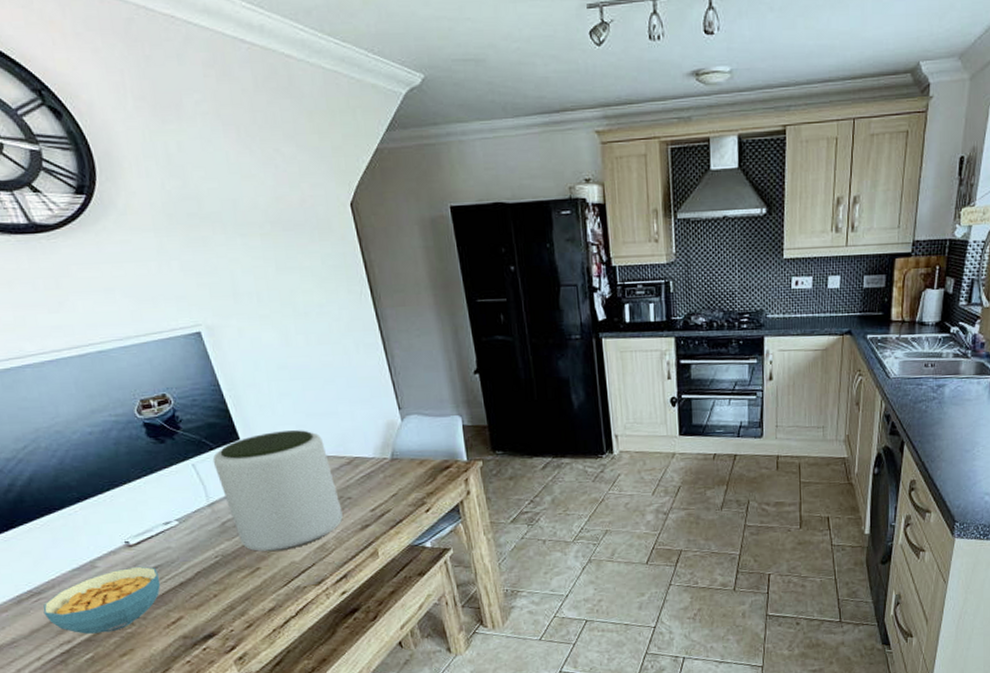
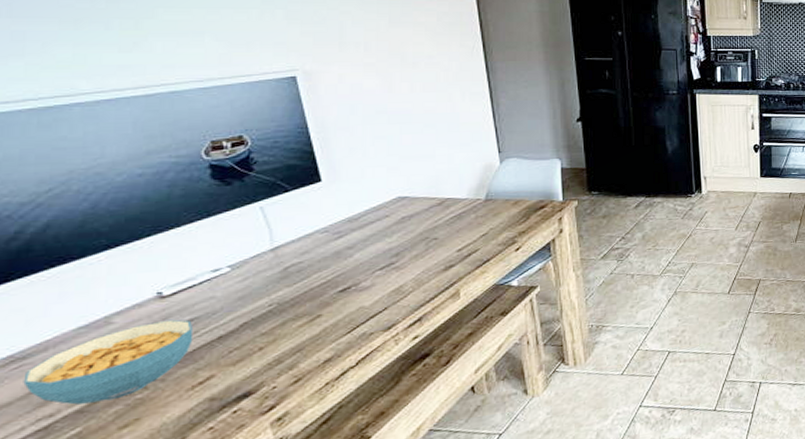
plant pot: present [212,430,343,552] -> none [285,172,426,297]

